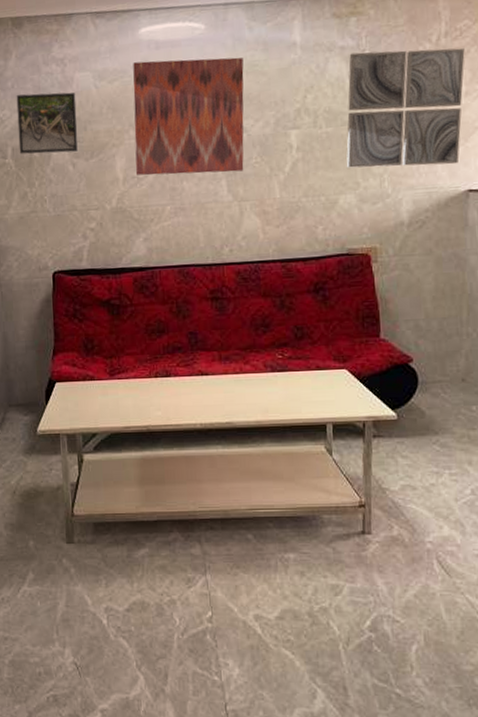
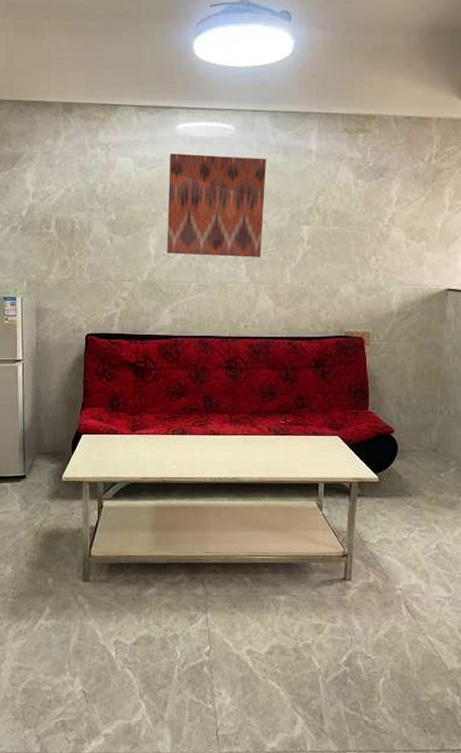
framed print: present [16,92,78,154] -> none [62,171,117,228]
wall art: present [346,48,465,168] -> none [348,164,451,266]

